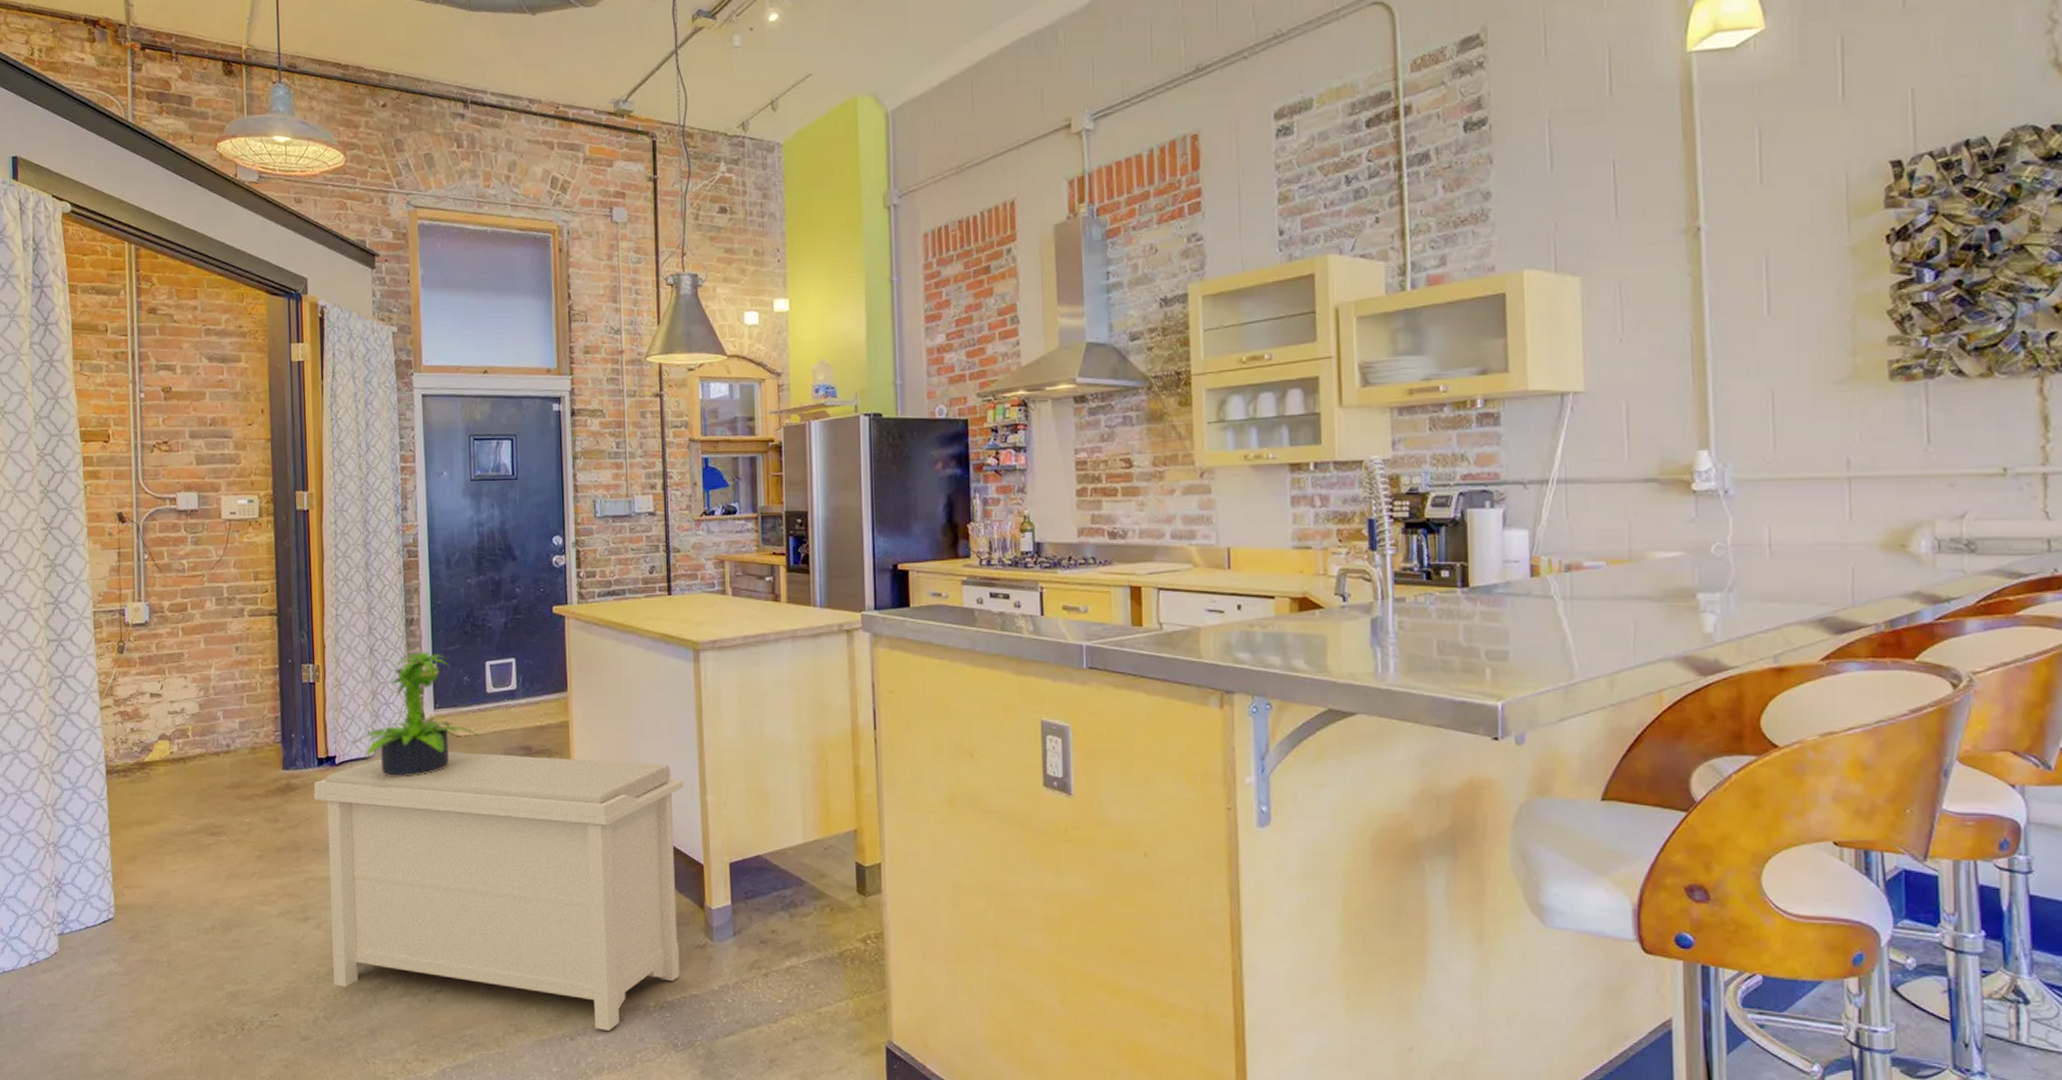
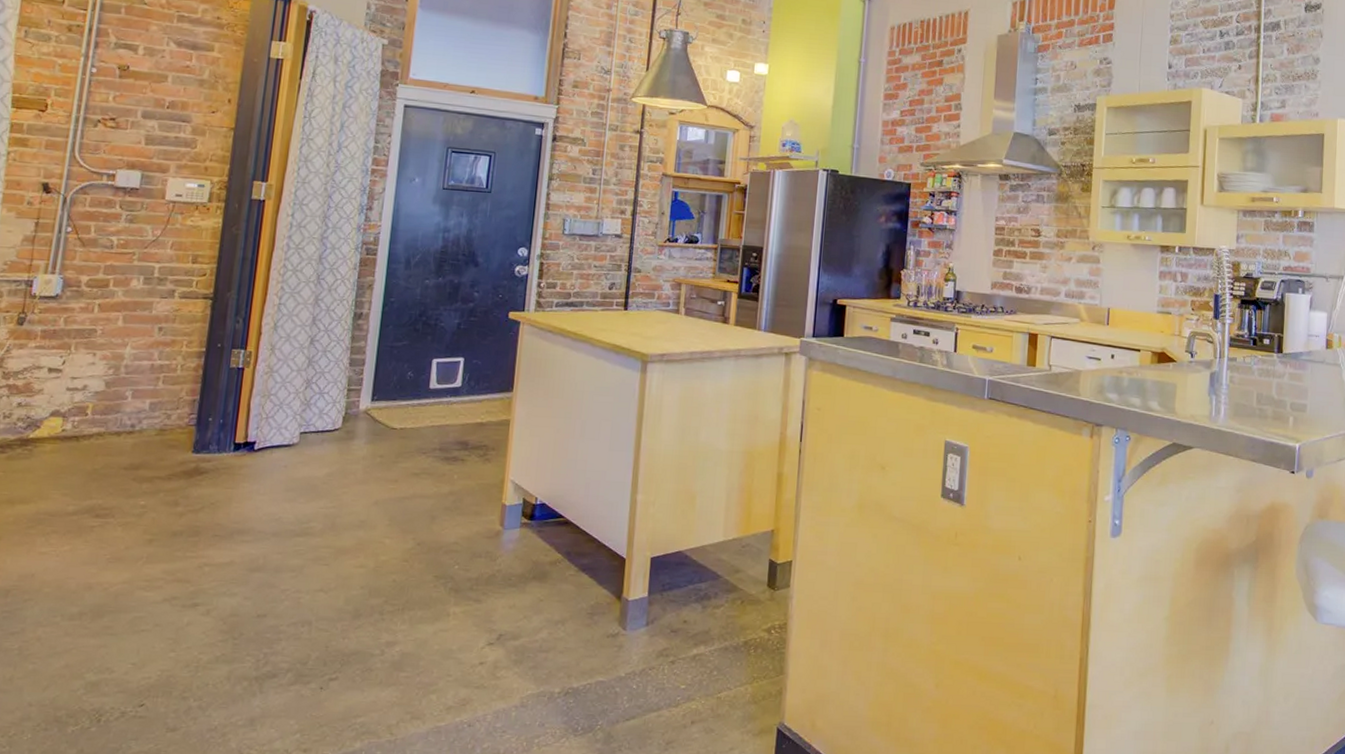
bench: present [313,751,684,1032] -> none [216,442,617,718]
potted plant: present [348,651,481,777] -> none [271,345,417,466]

